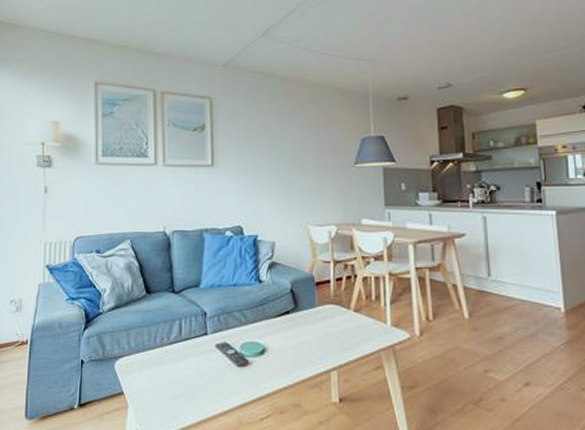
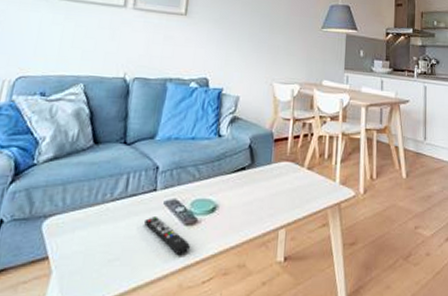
remote control: none [201,358,245,394] -> present [144,217,190,256]

